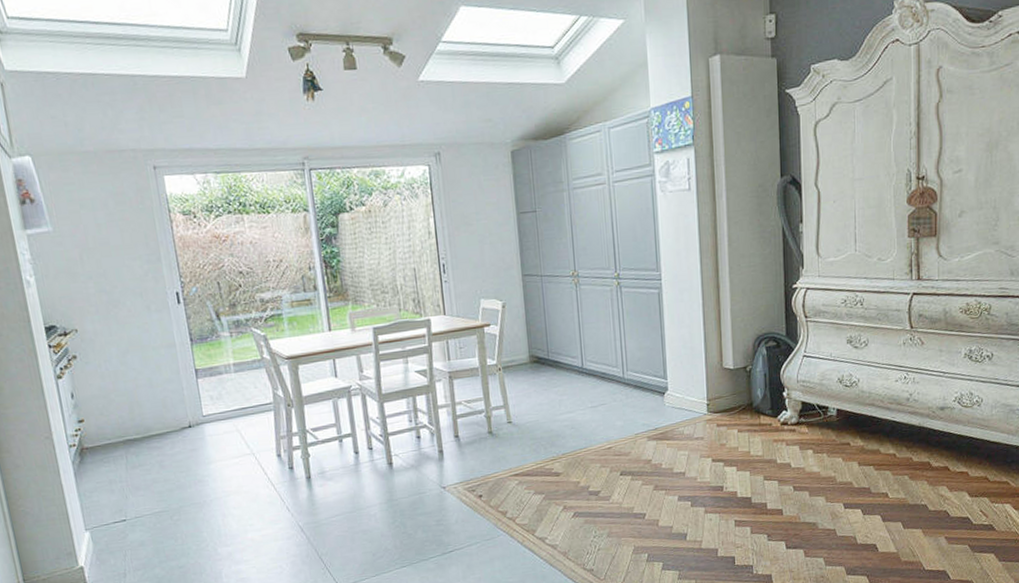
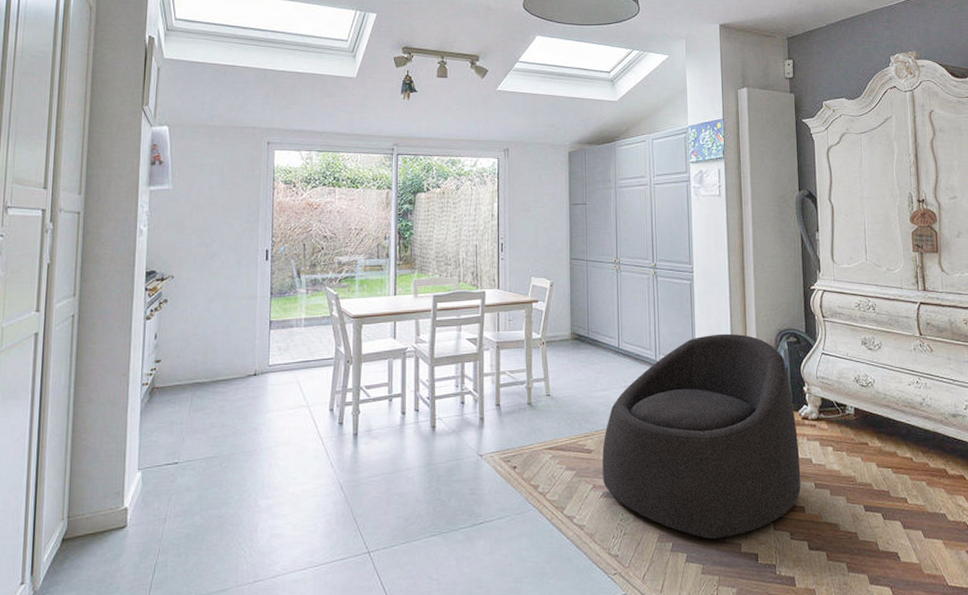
armchair: none [571,342,779,547] -> present [602,333,801,539]

